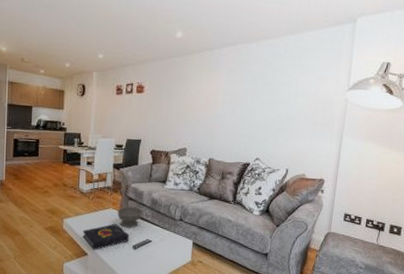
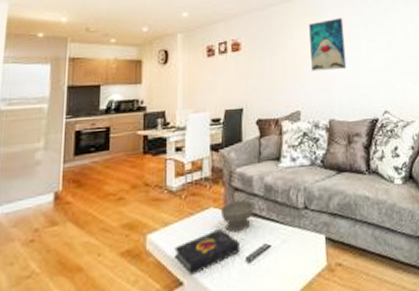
wall art: none [201,74,235,120] -> present [309,17,347,71]

